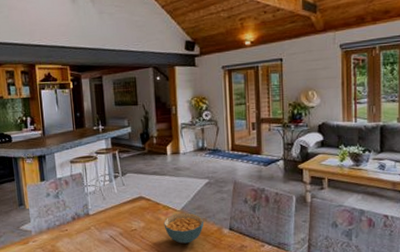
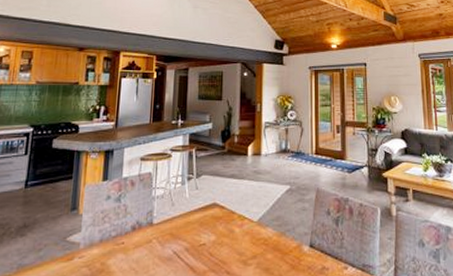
cereal bowl: present [164,212,204,244] -> none [237,224,283,264]

